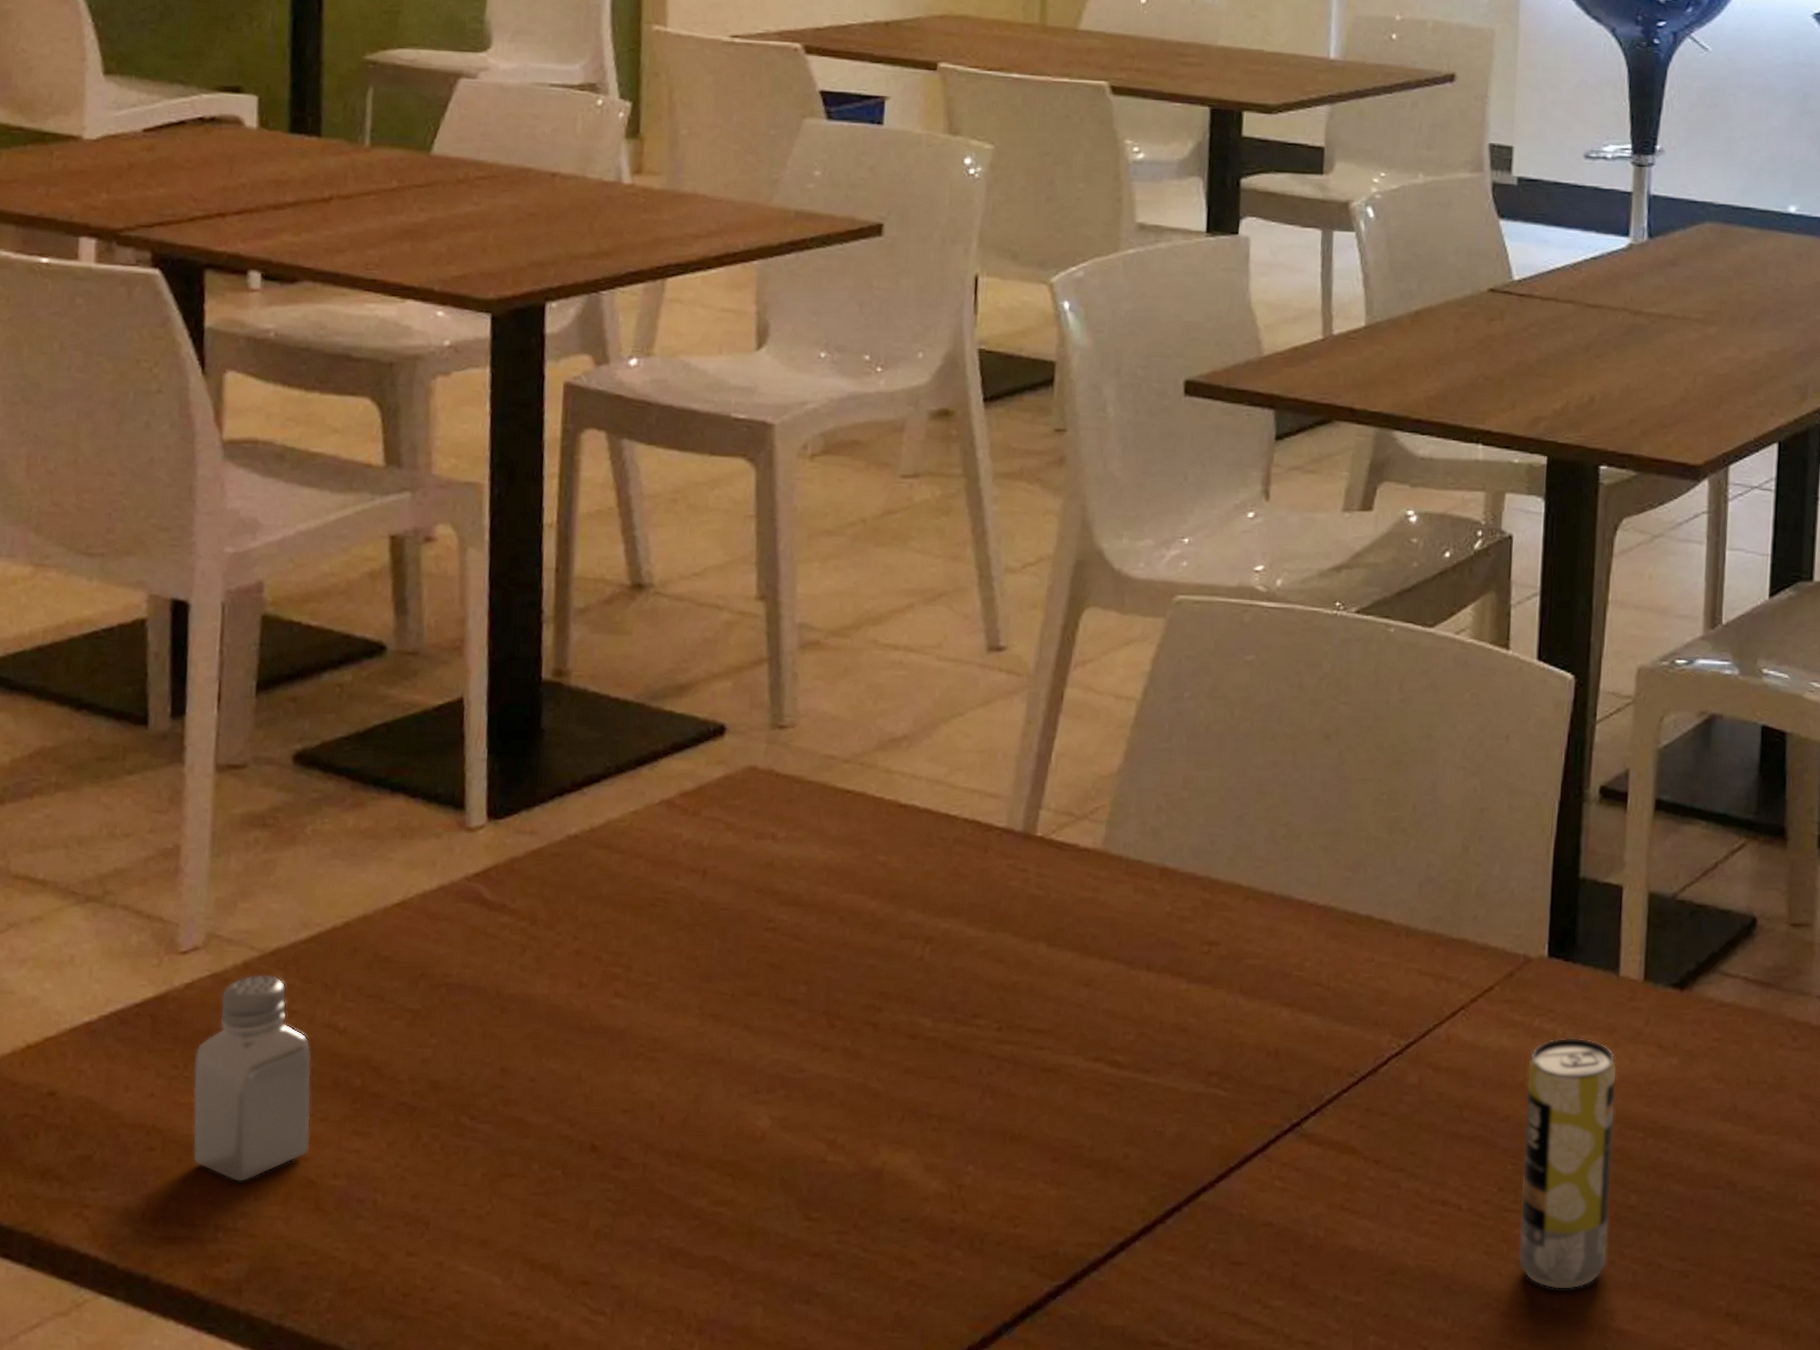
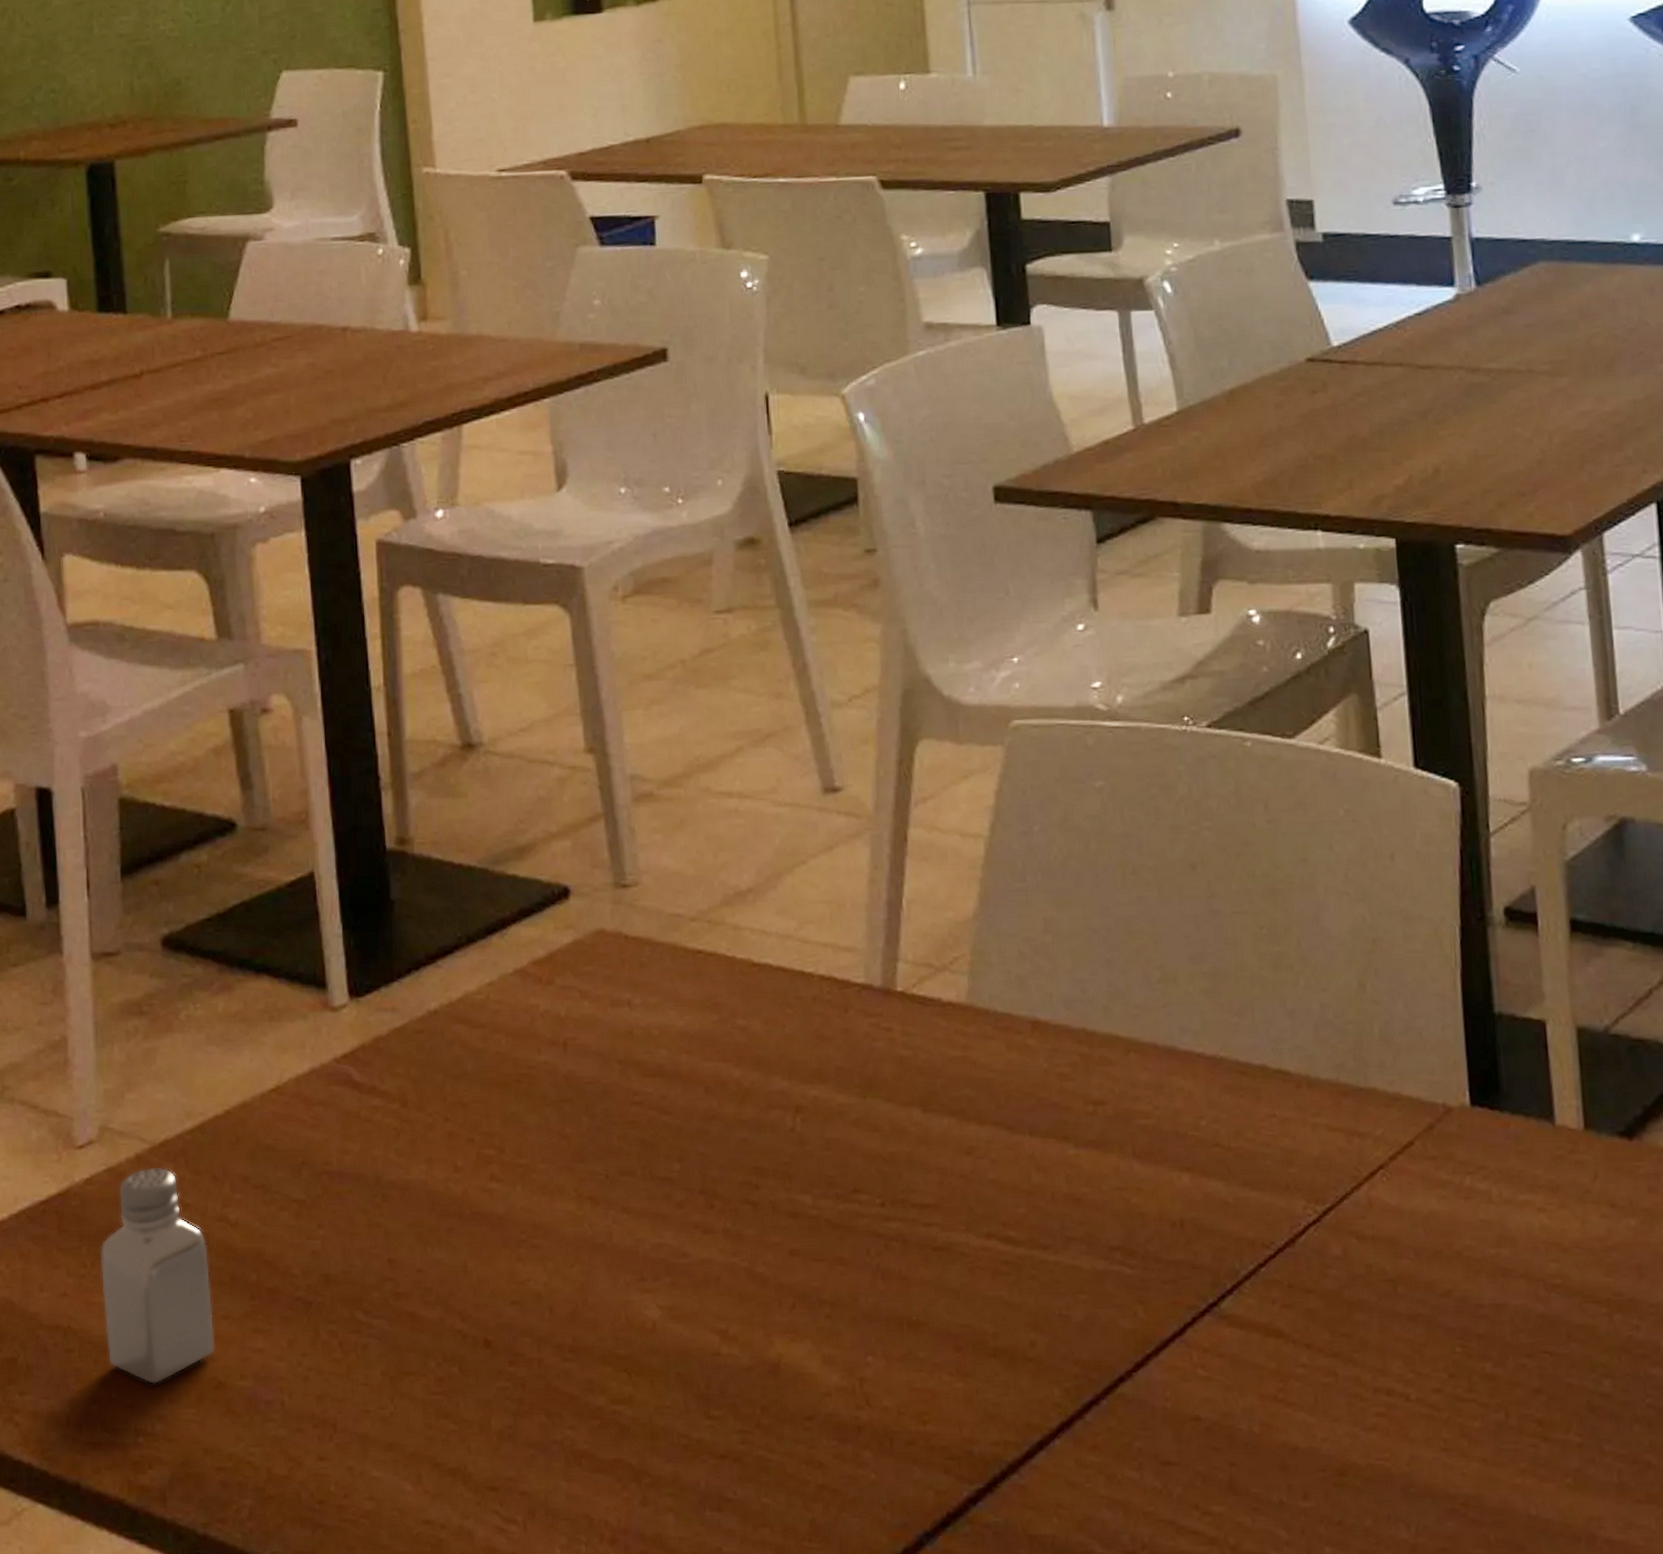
beverage can: present [1518,1037,1618,1290] -> none [1463,1198,1586,1493]

